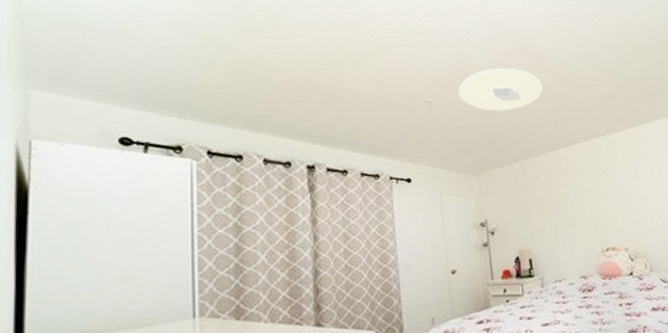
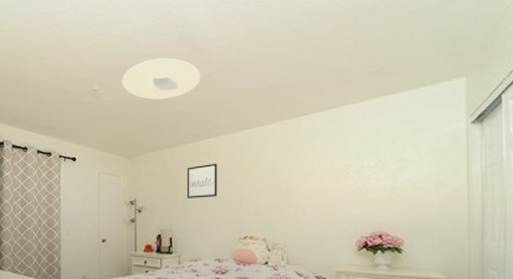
wall art: none [539,174,574,214] -> present [186,163,218,198]

